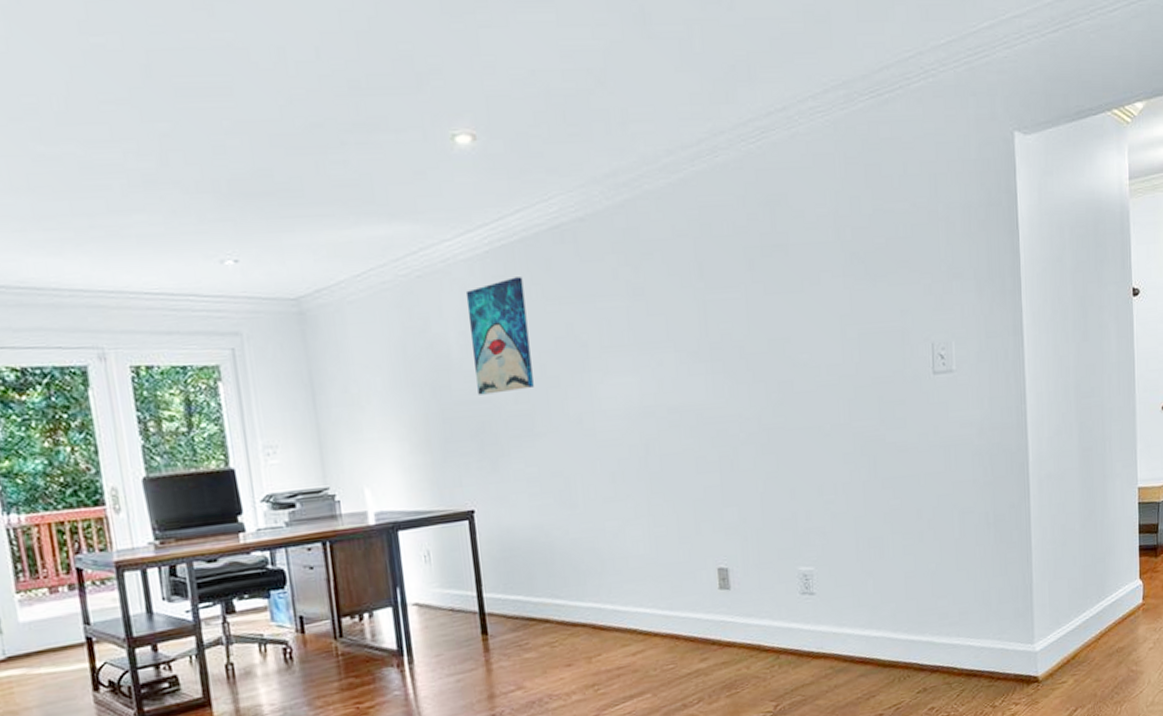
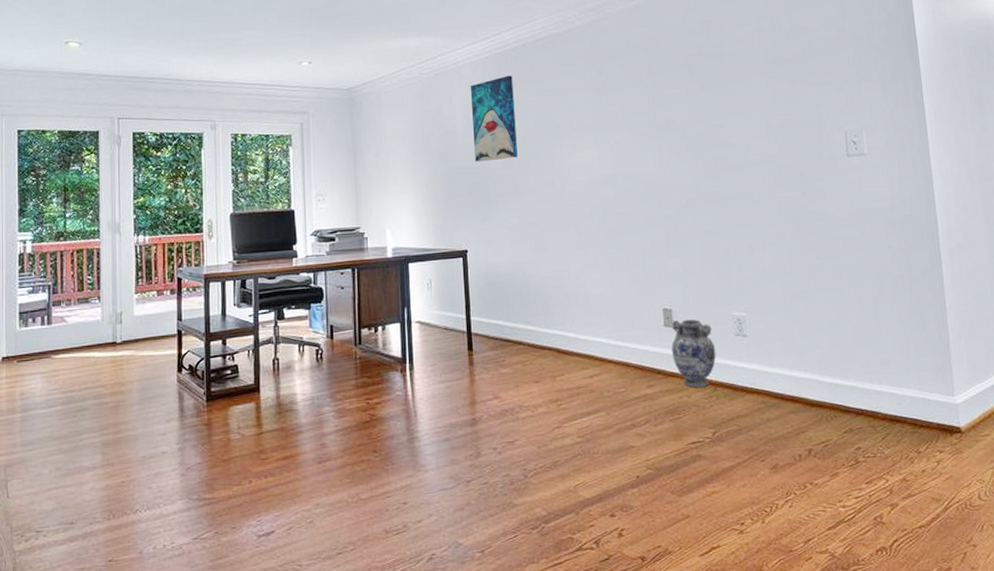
vase: none [727,578,780,657] -> present [671,319,717,388]

